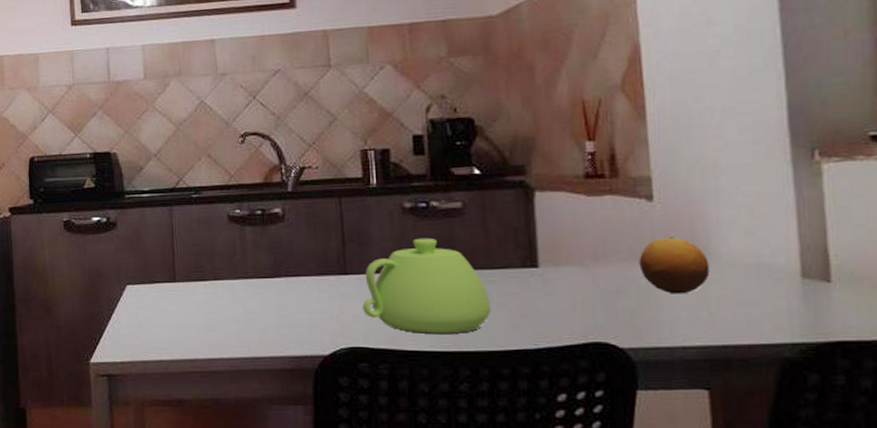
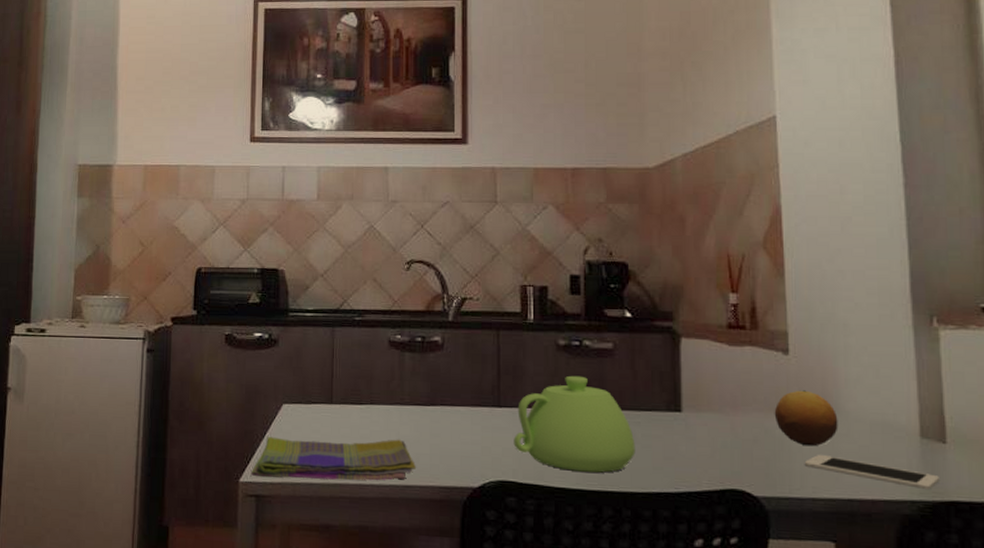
dish towel: none [100,312,266,358] -> present [250,437,417,481]
cell phone: none [673,302,823,330] -> present [804,455,939,489]

